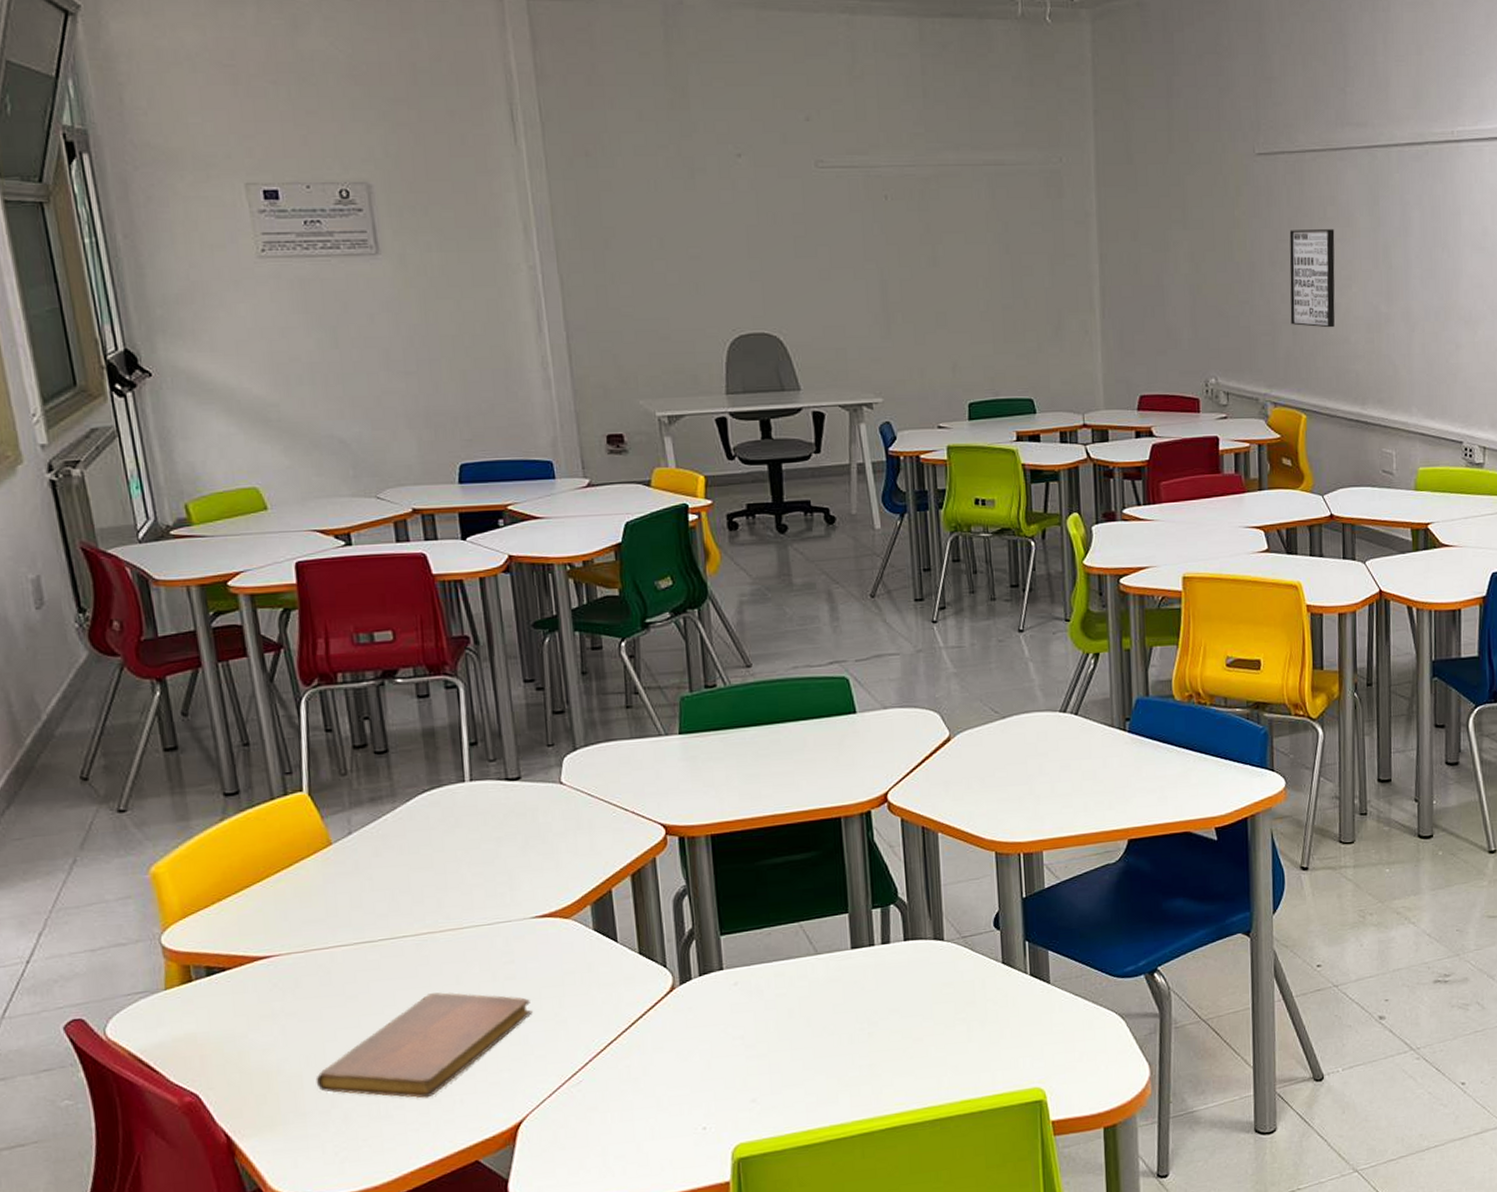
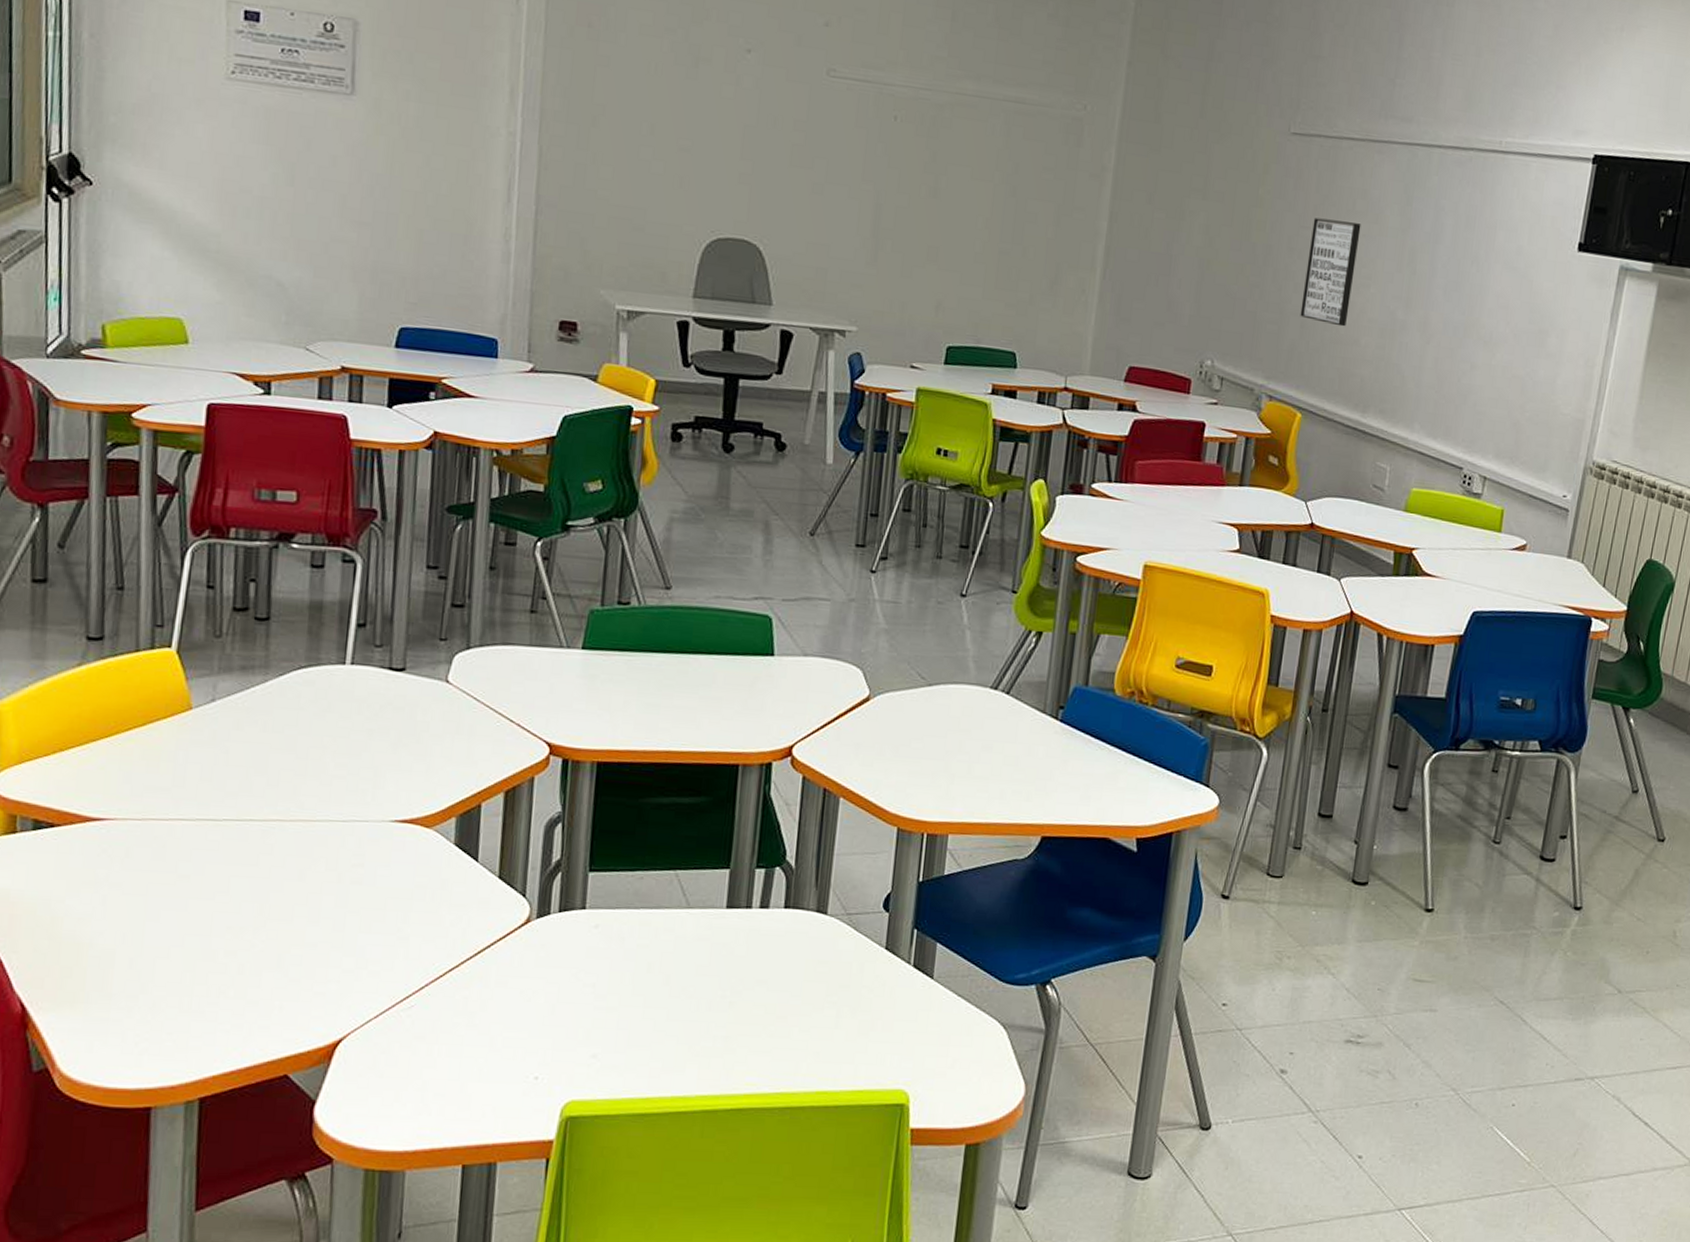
notebook: present [316,992,532,1099] -> none [128,886,374,998]

